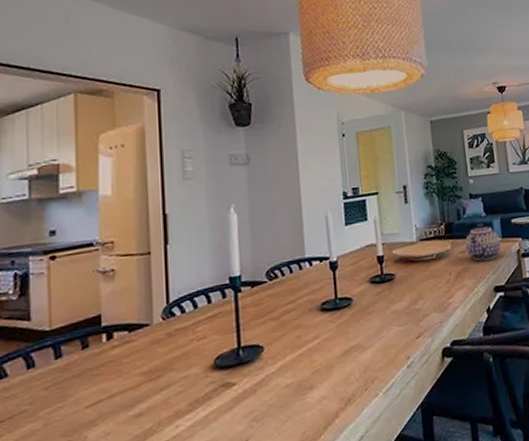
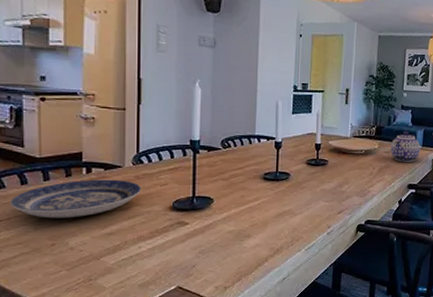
plate: none [13,341,176,409] -> present [10,179,142,218]

